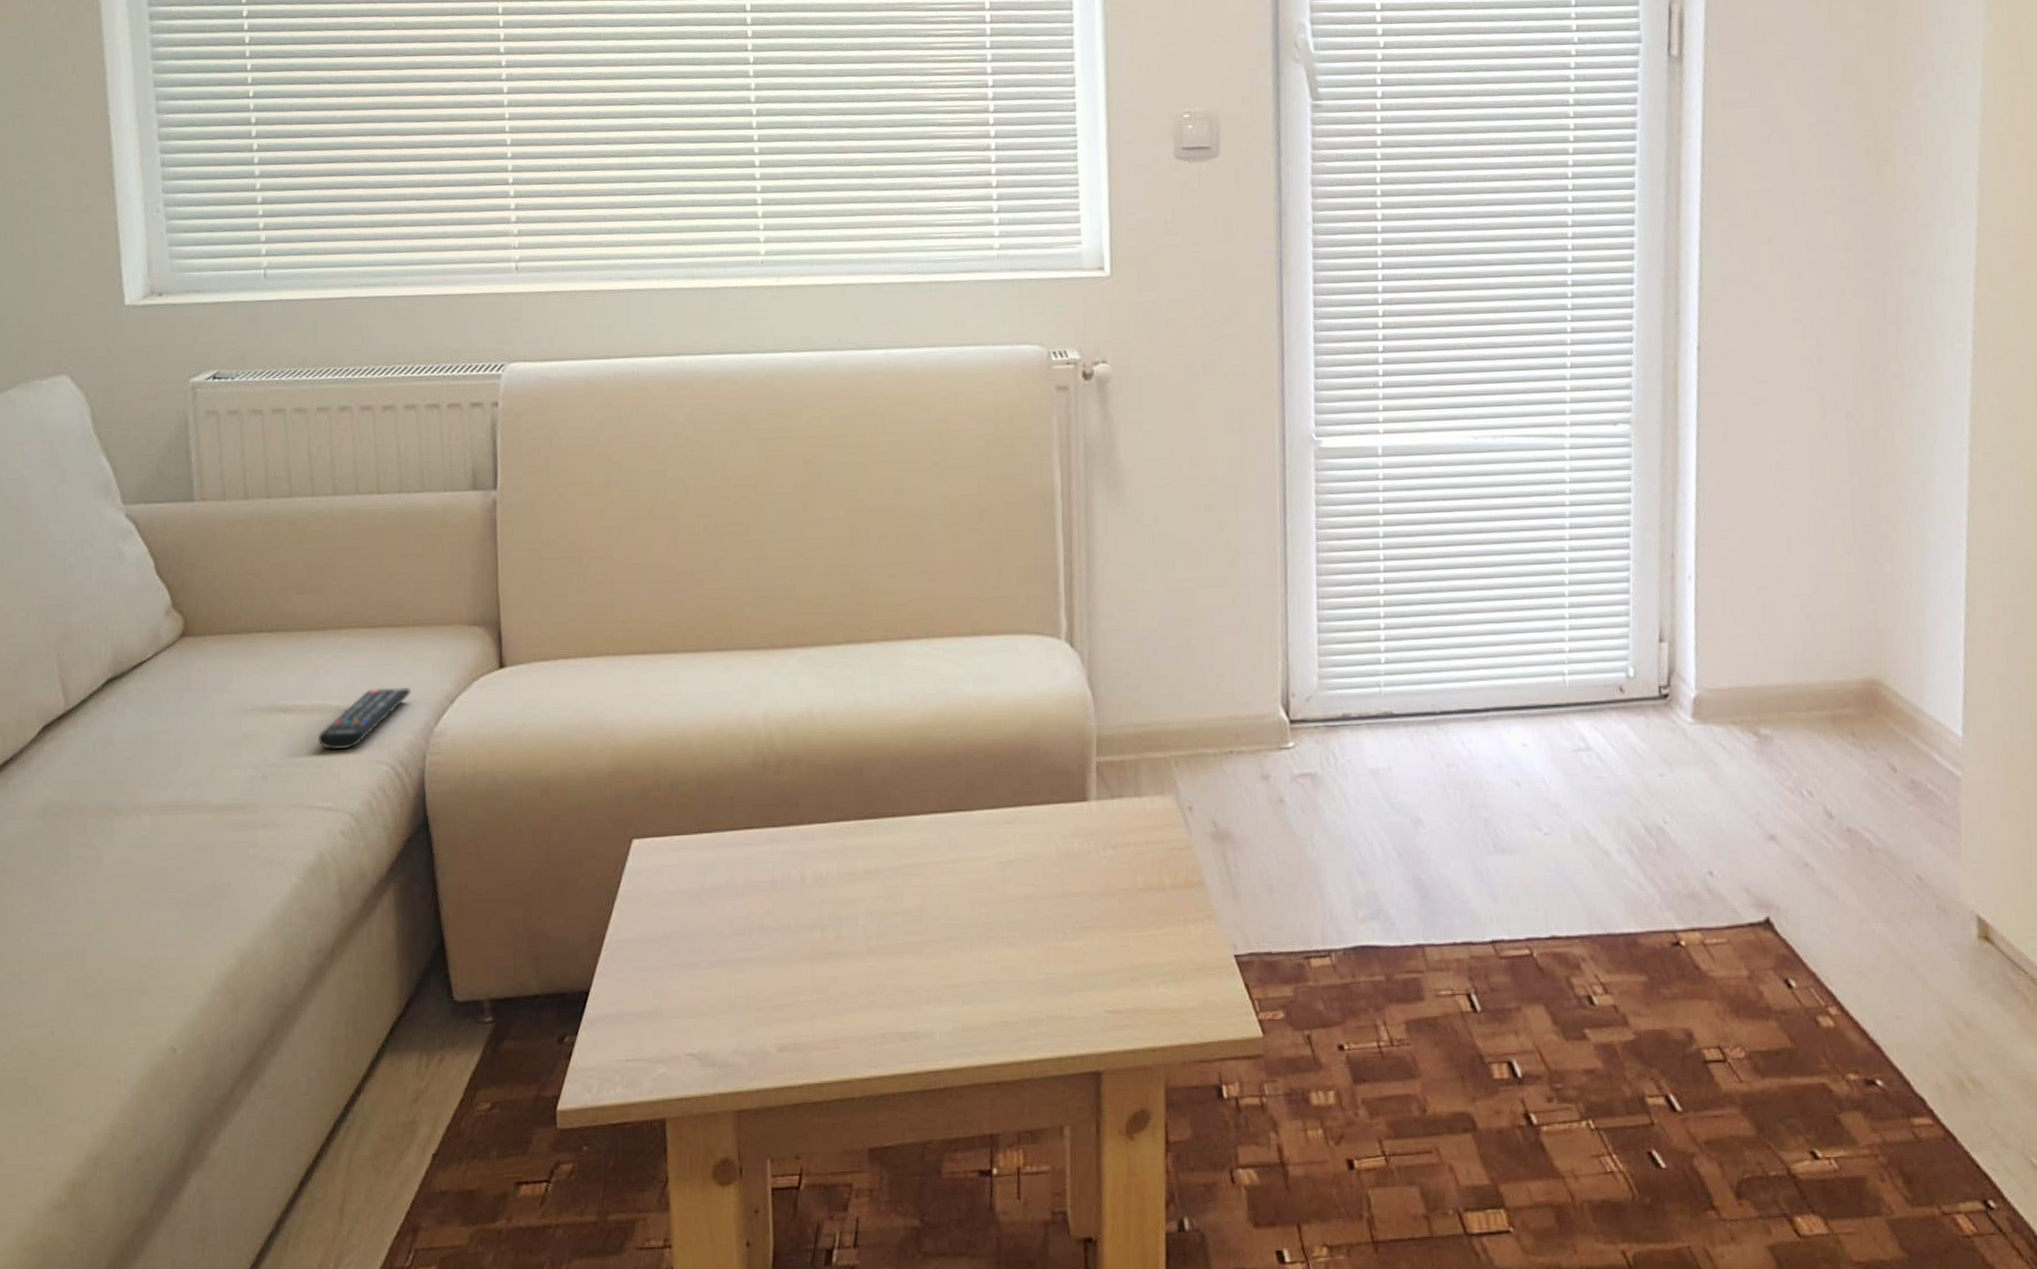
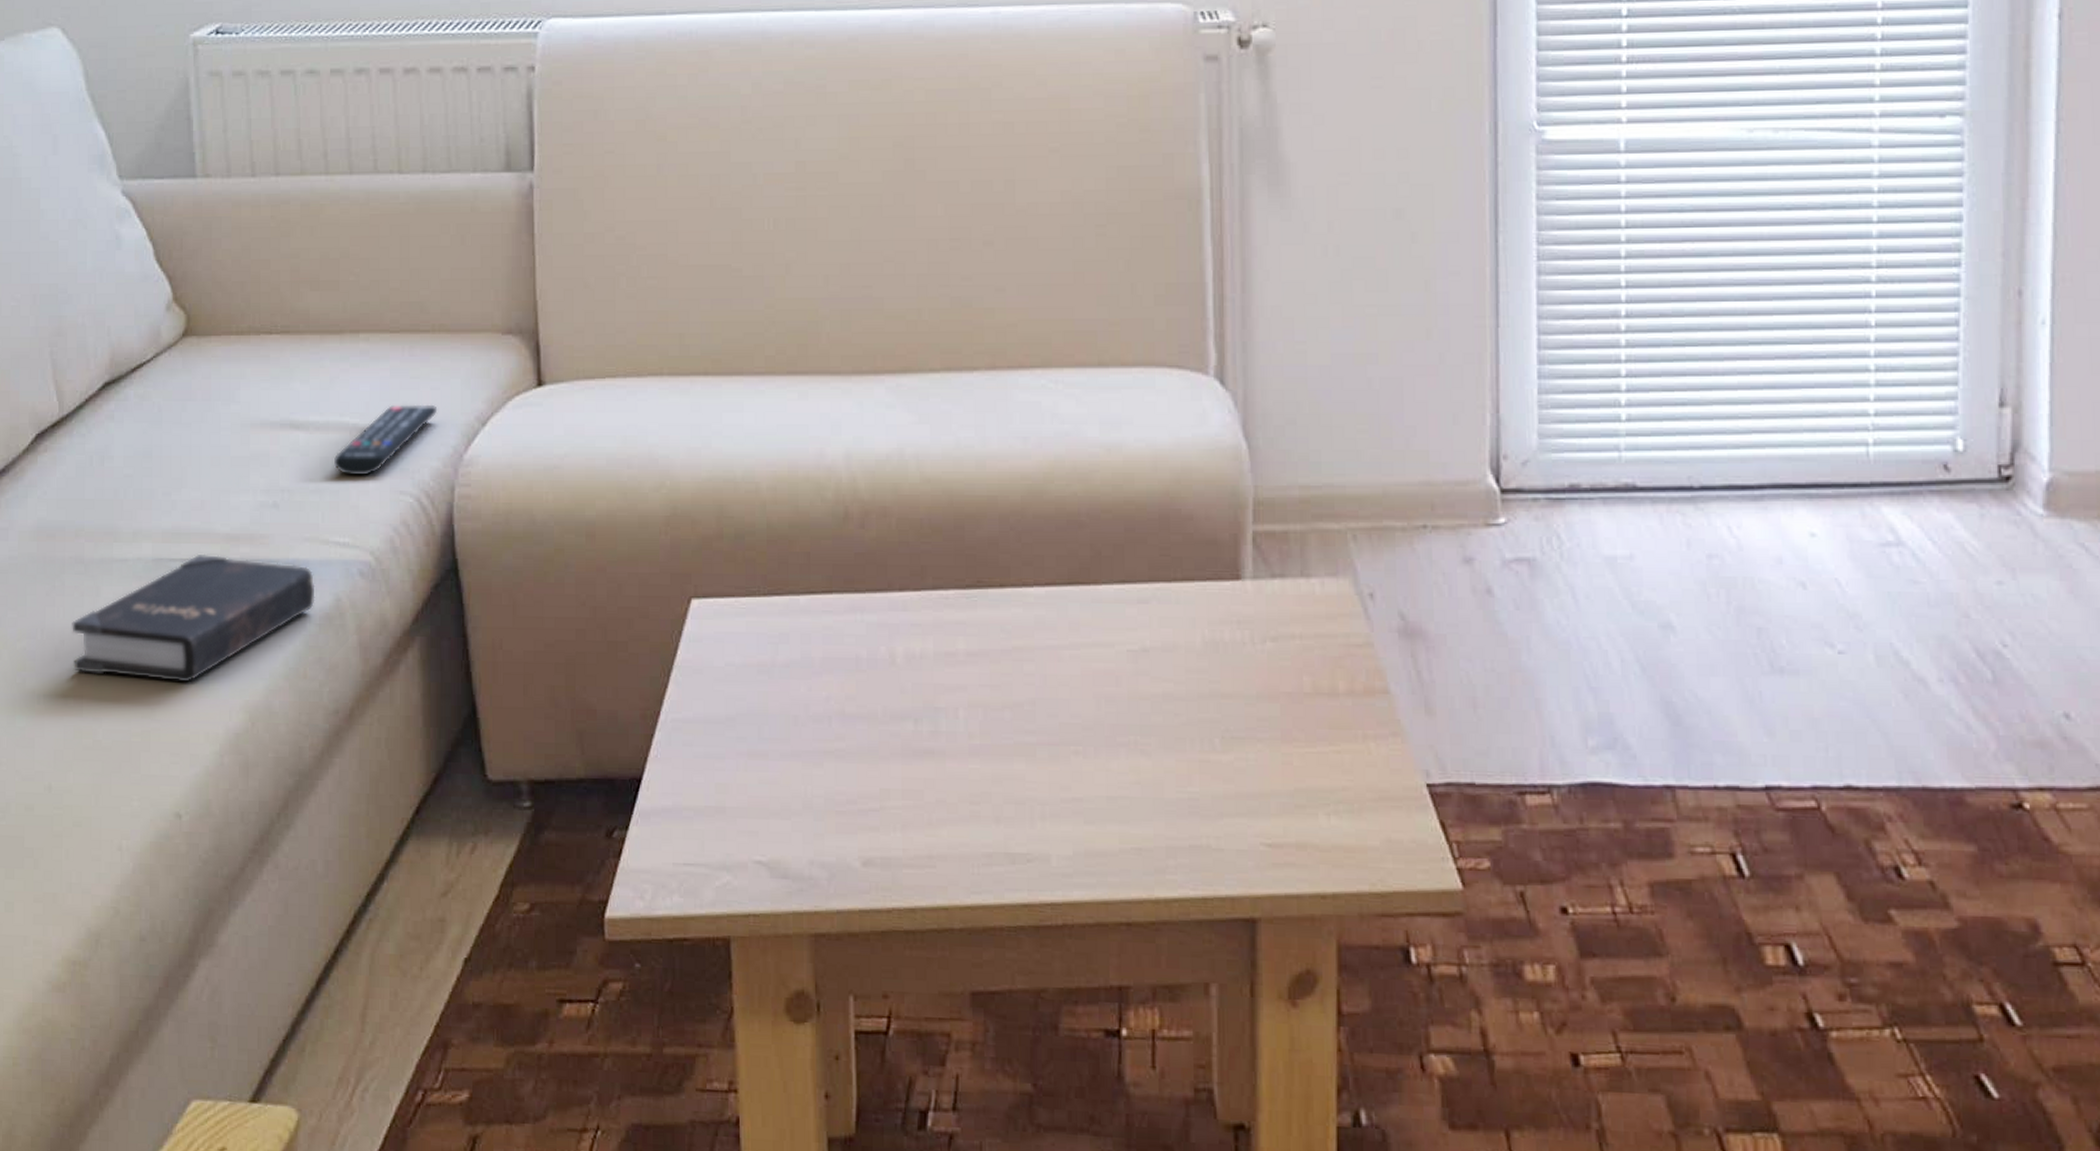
hardback book: none [75,822,300,935] -> present [72,553,315,683]

